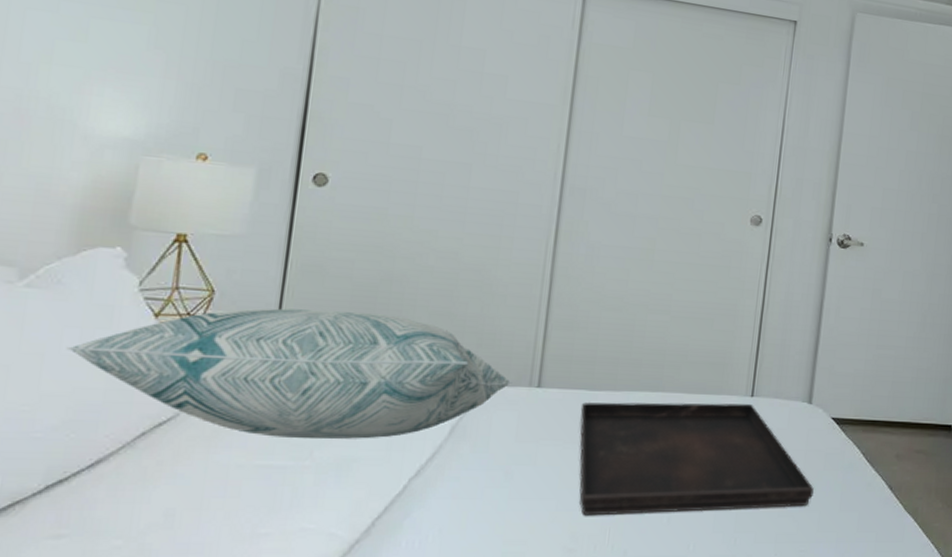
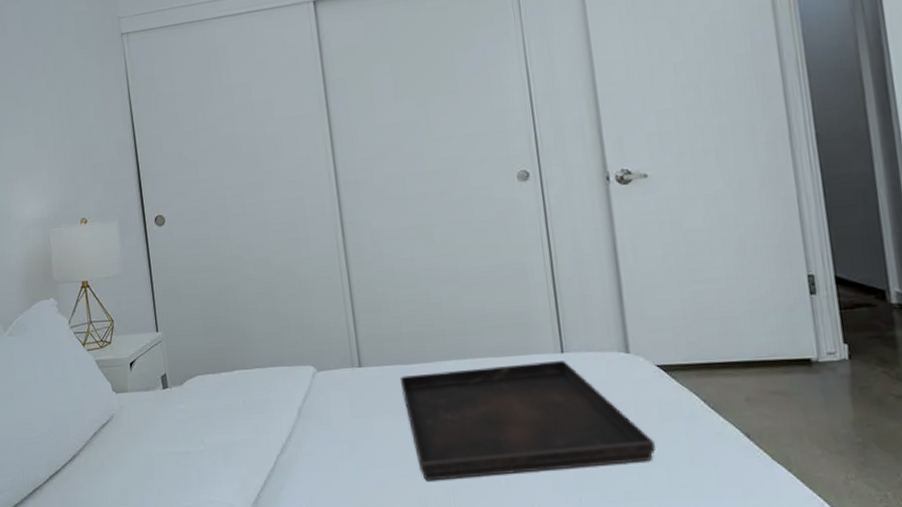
decorative pillow: present [66,308,512,440] -> none [39,320,337,429]

